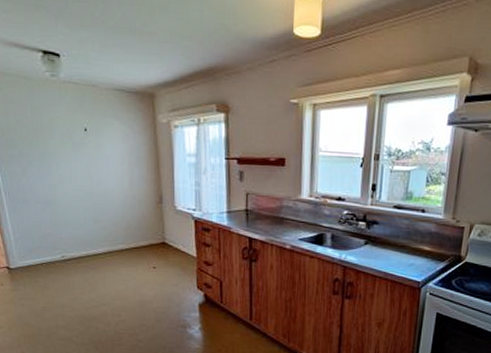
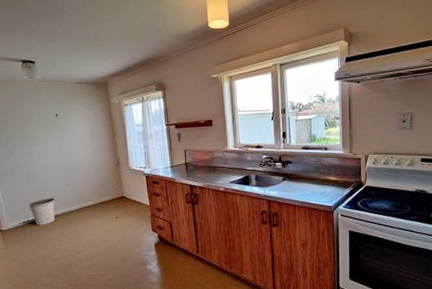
bucket: none [44,234,79,267] -> present [28,197,55,226]

